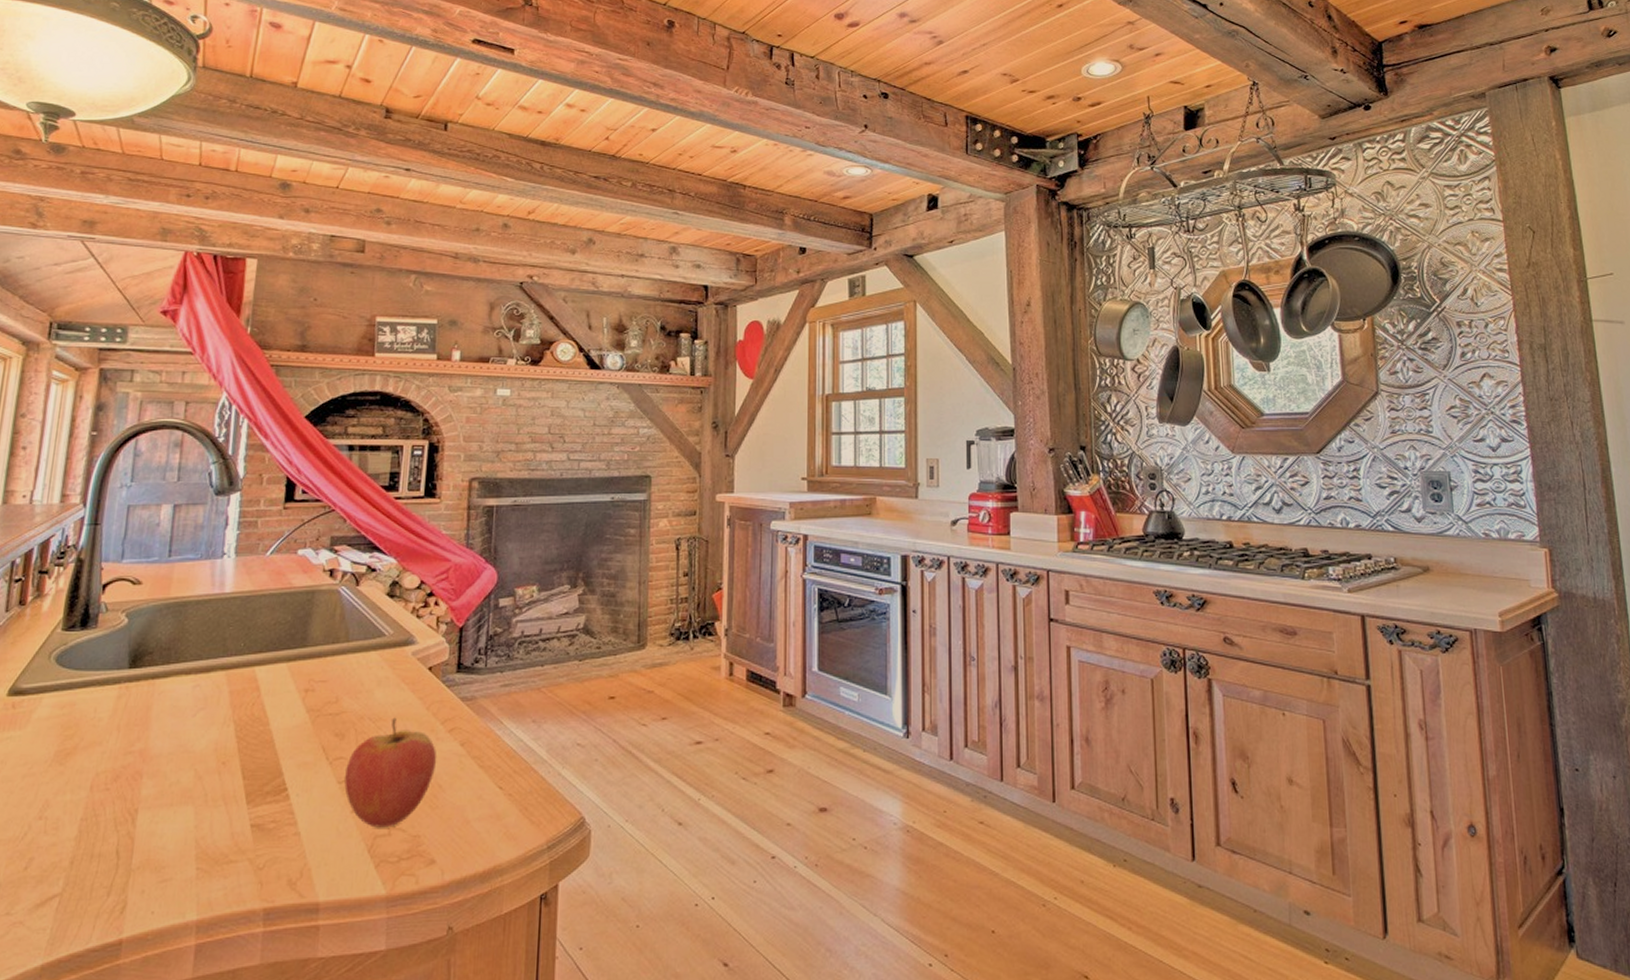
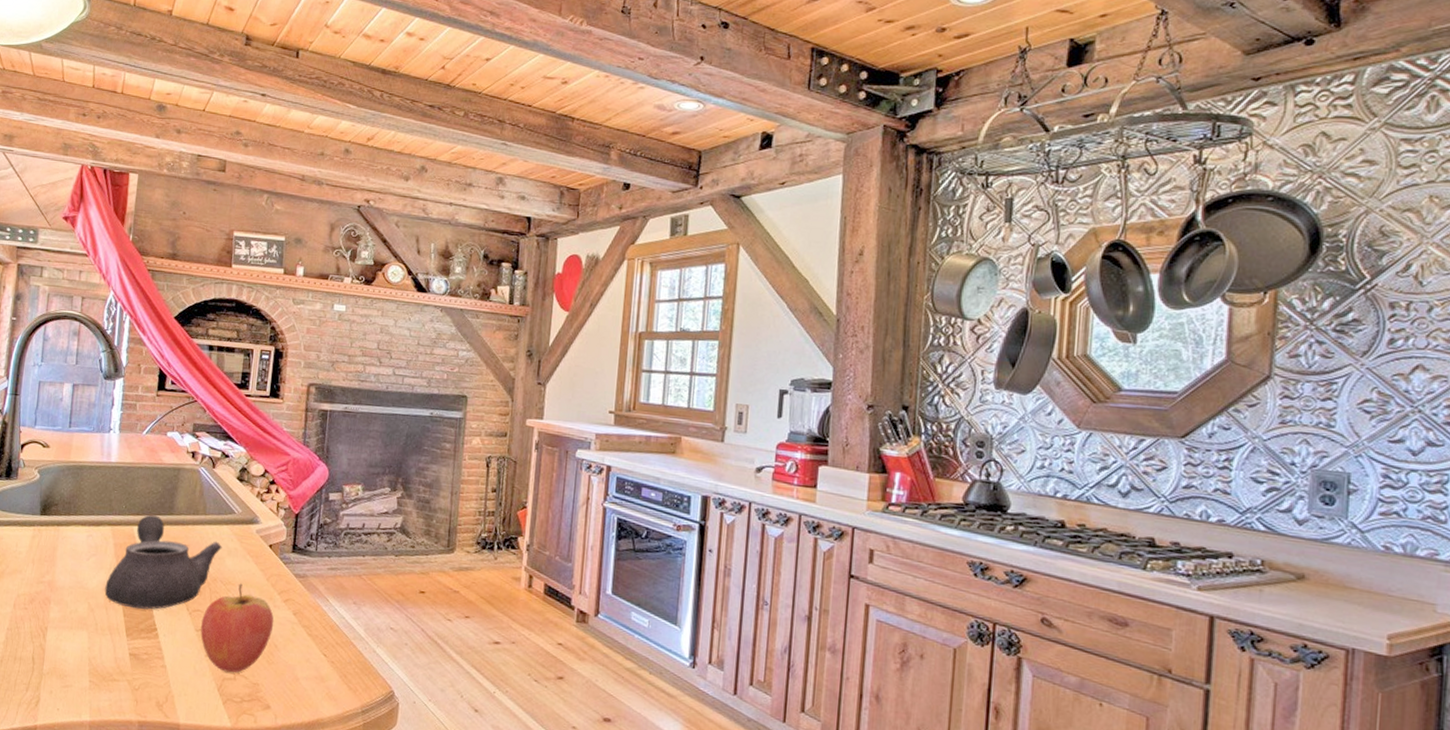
teapot: none [217,650,370,768] -> present [104,514,222,610]

